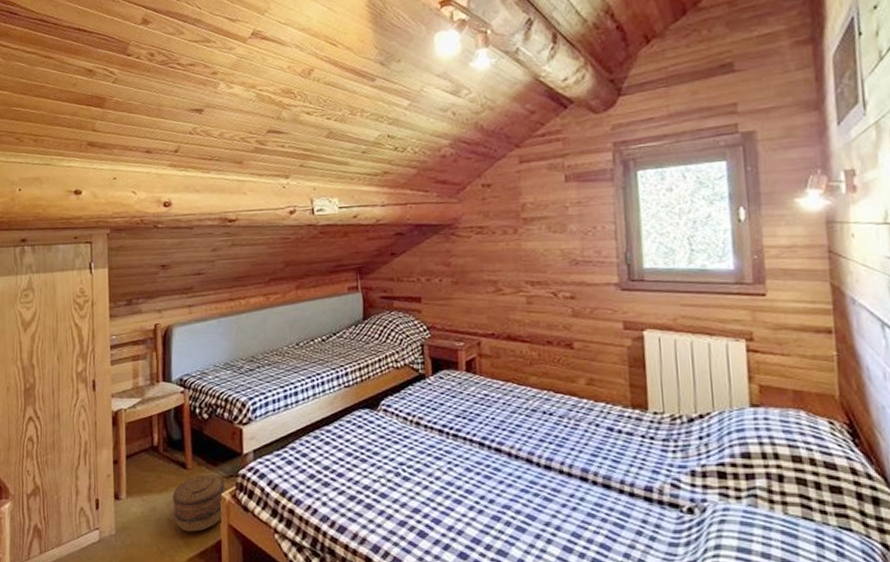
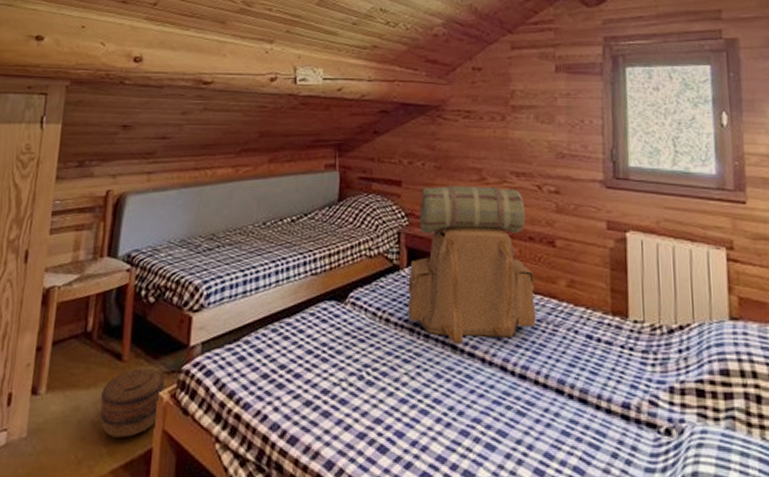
backpack: none [433,297,558,442] -> present [407,184,536,345]

